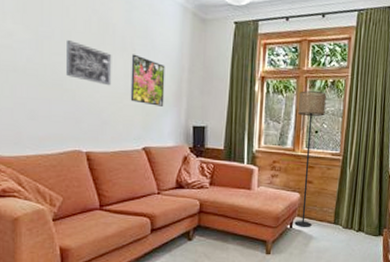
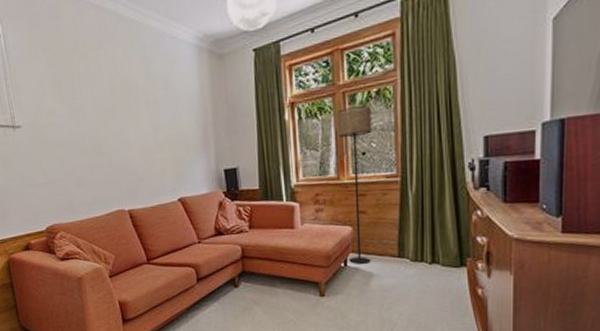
wall art: present [67,40,112,86] -> none [97,106,142,144]
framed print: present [130,54,165,107] -> none [155,106,193,155]

